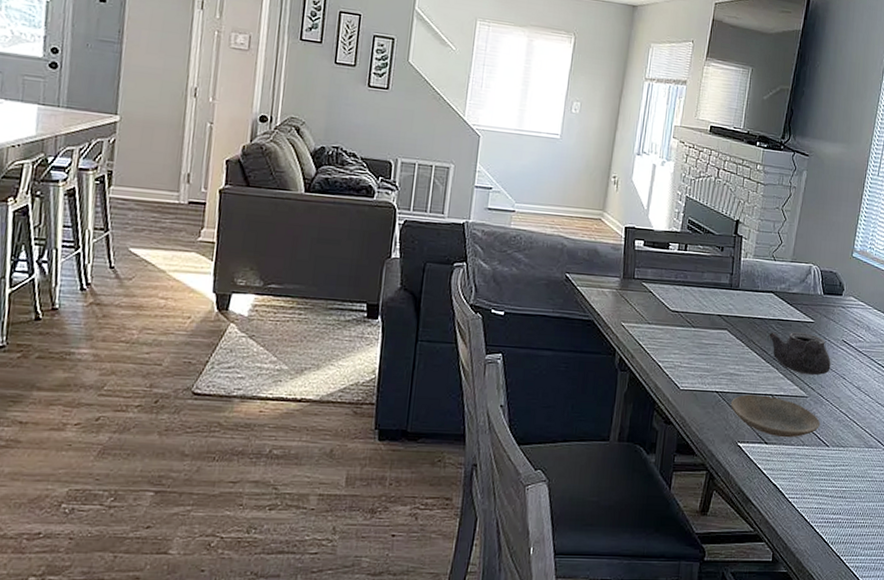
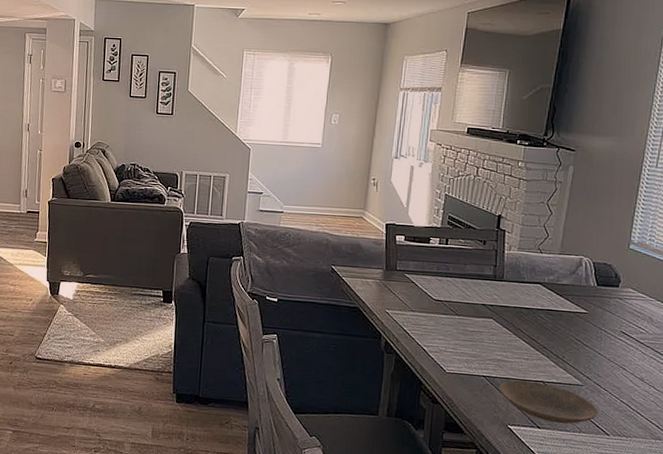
teapot: present [769,332,831,376] -> none [538,321,608,365]

